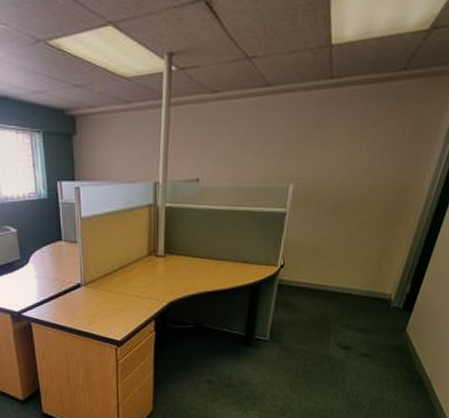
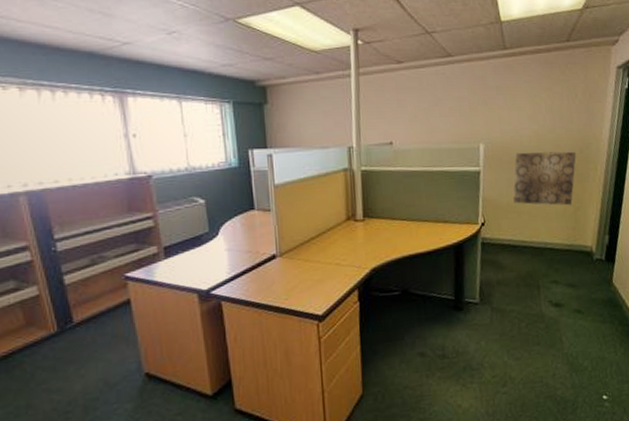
wall art: none [316,194,391,253] -> present [512,151,576,206]

